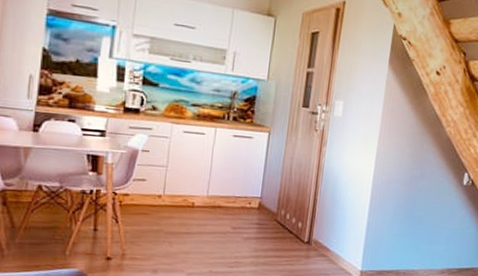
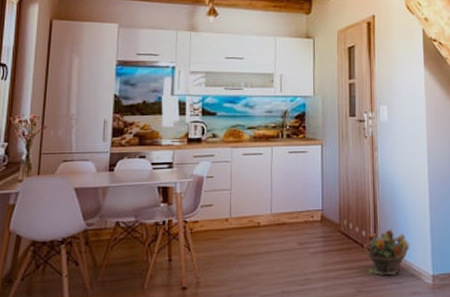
potted plant: none [298,224,344,266] -> present [364,229,410,275]

